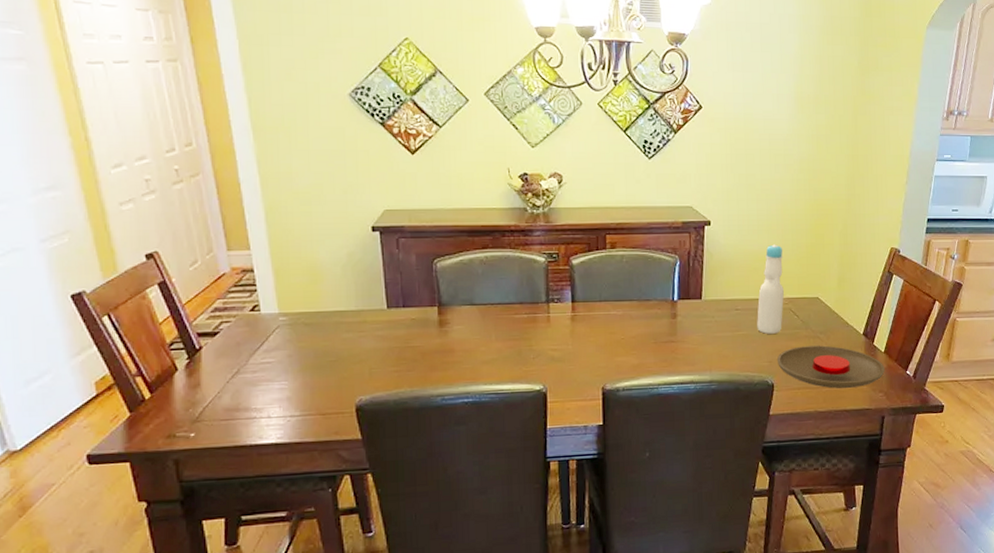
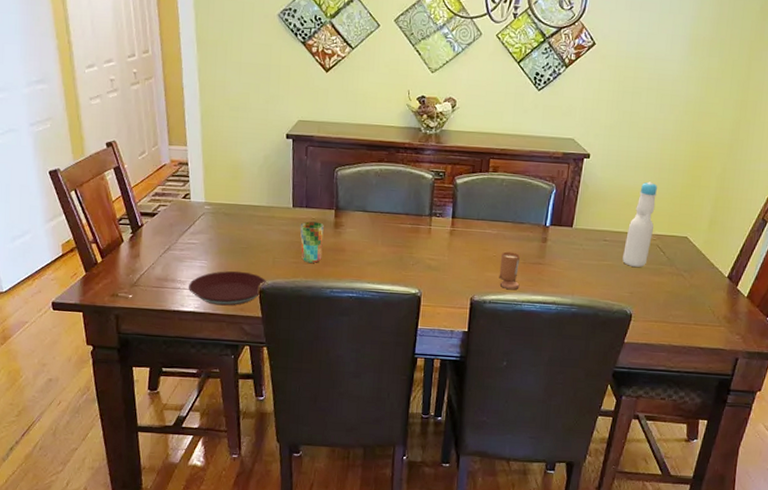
plate: none [267,388,365,432] -> present [189,270,268,306]
cup: none [398,322,428,371] -> present [300,221,324,264]
candle: none [629,332,654,374] -> present [499,251,520,290]
plate: present [777,345,885,389] -> none [638,281,745,328]

